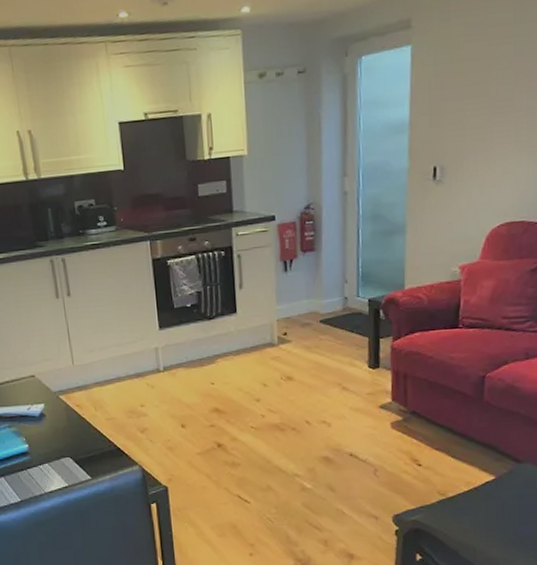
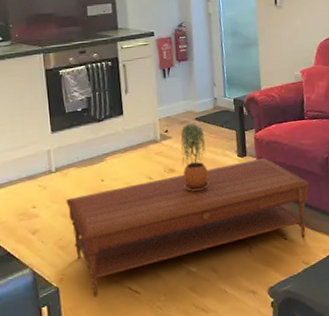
coffee table: none [174,370,456,501] -> present [66,157,309,298]
potted plant: none [301,326,332,404] -> present [181,123,209,192]

